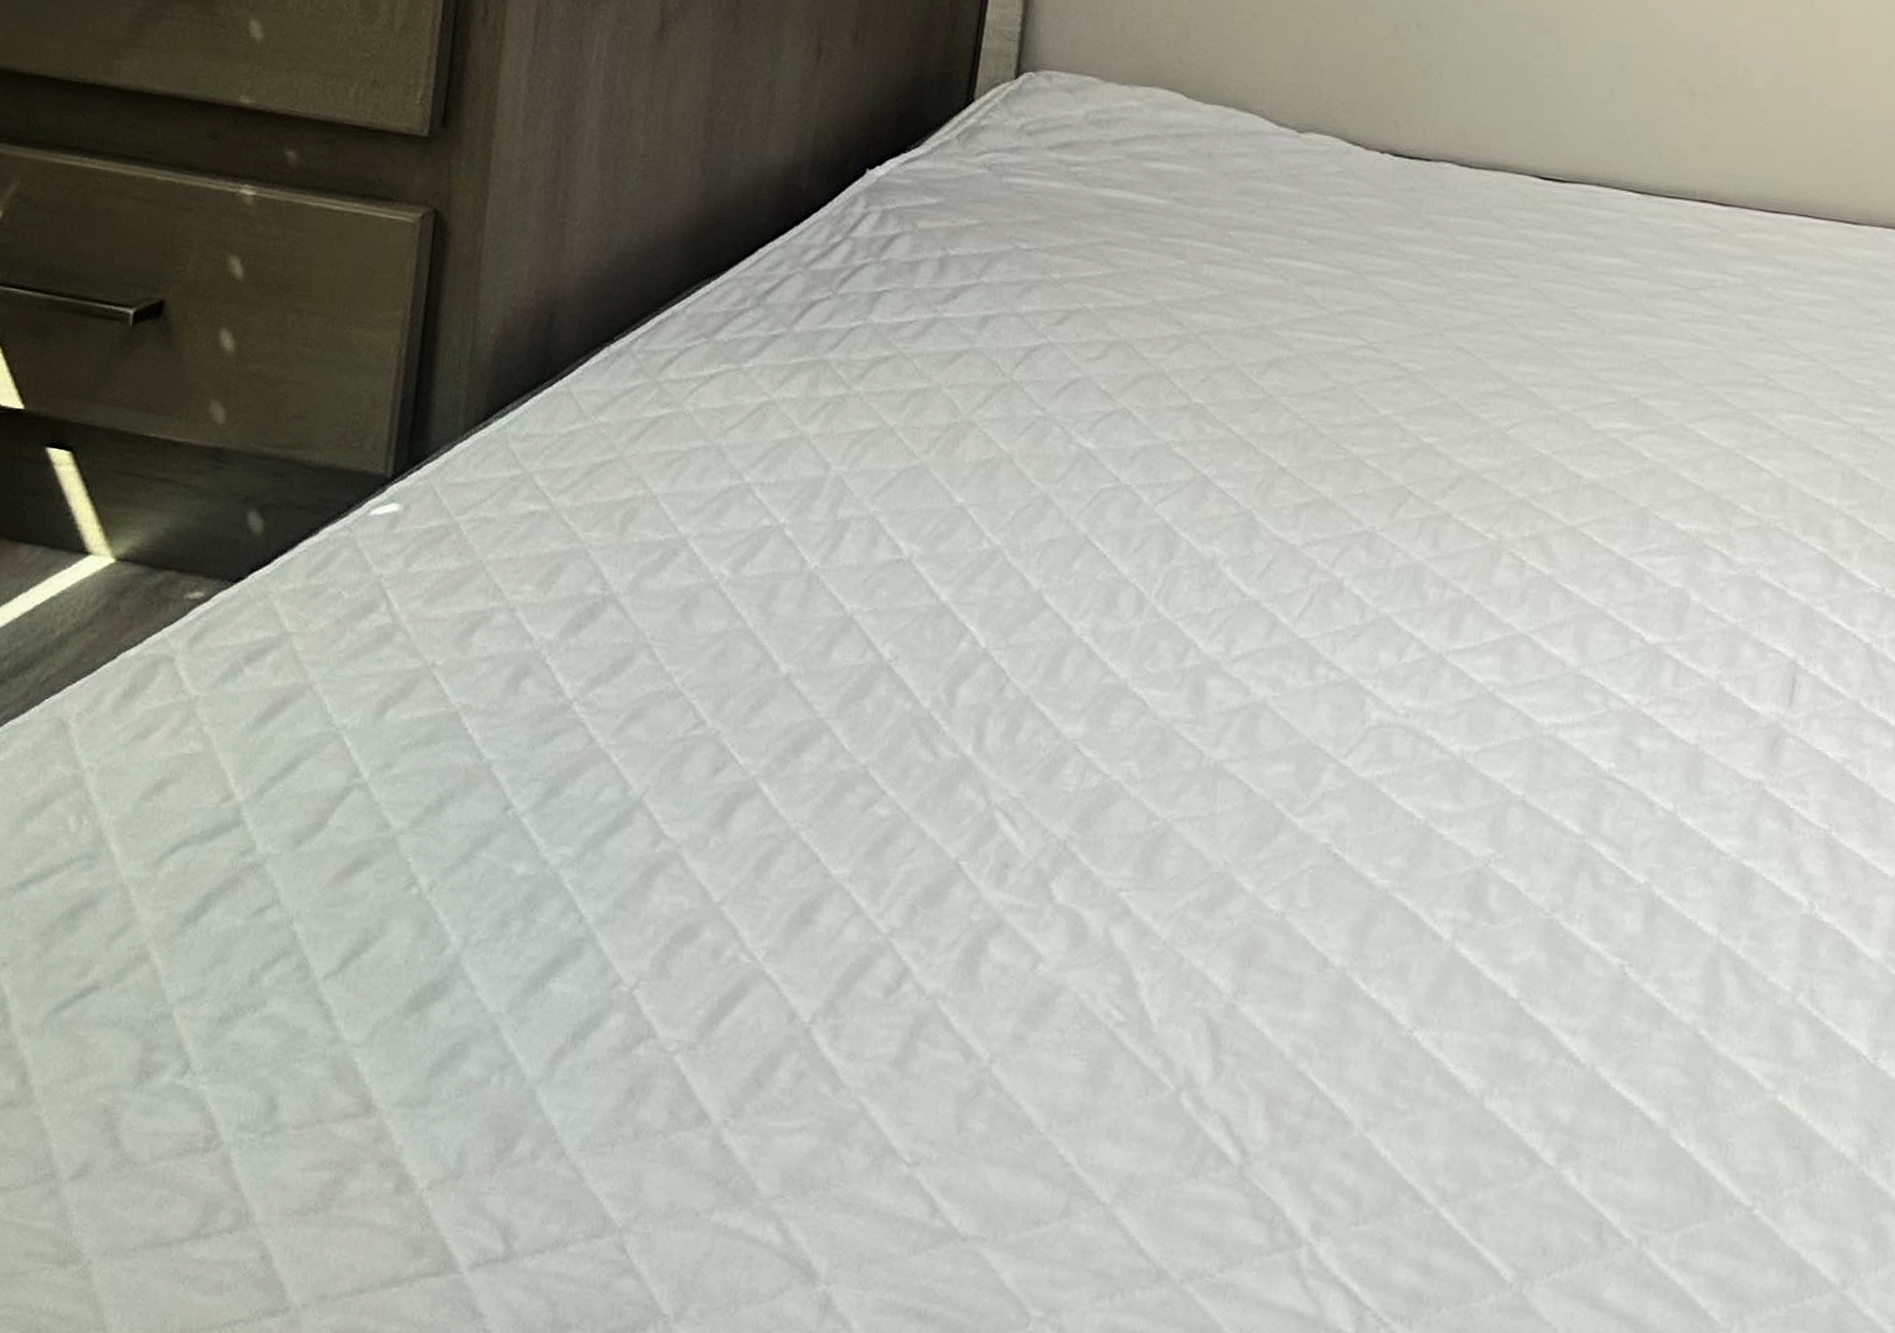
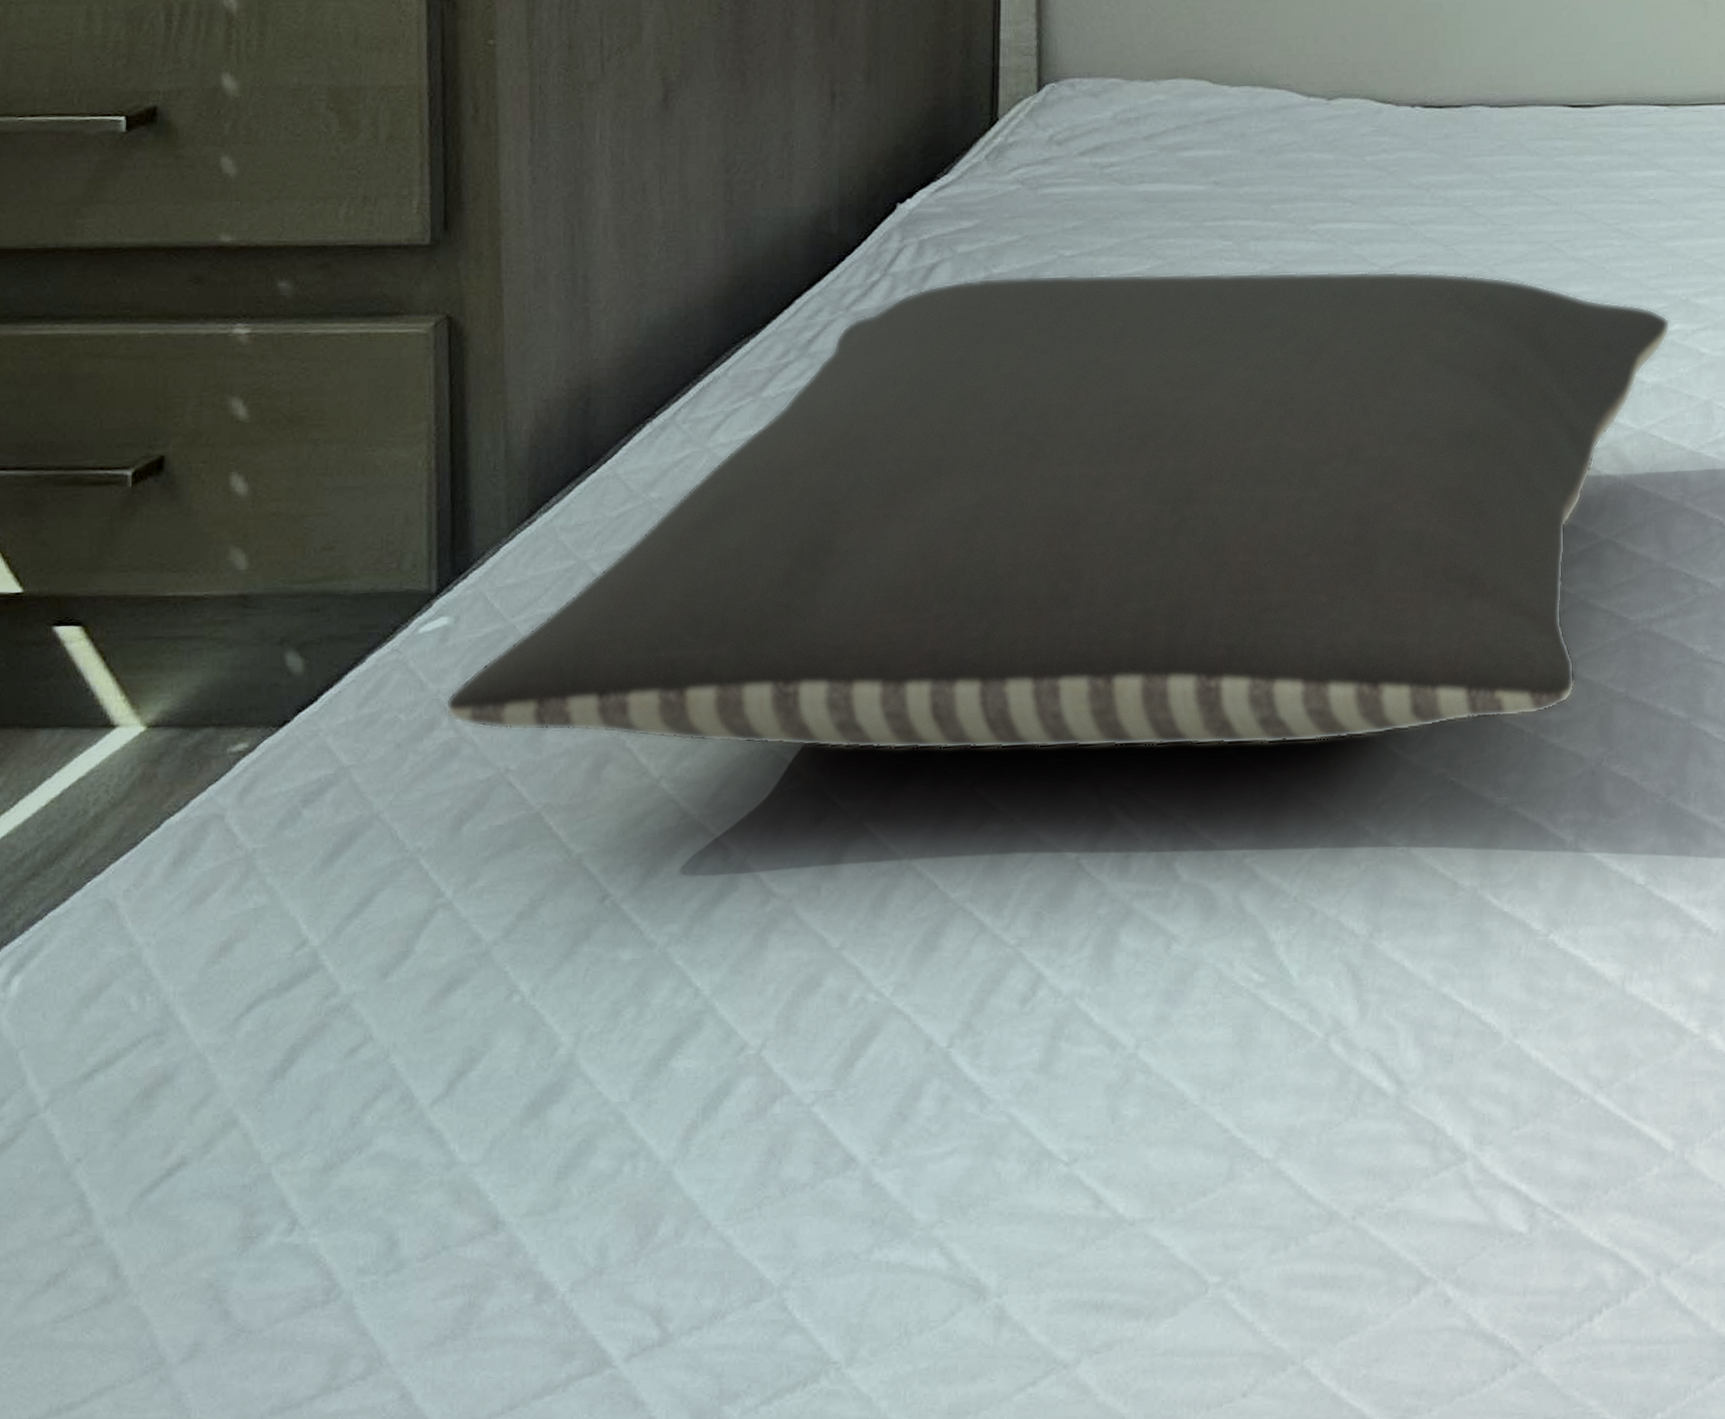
pillow: none [385,256,1616,801] -> present [445,271,1671,750]

